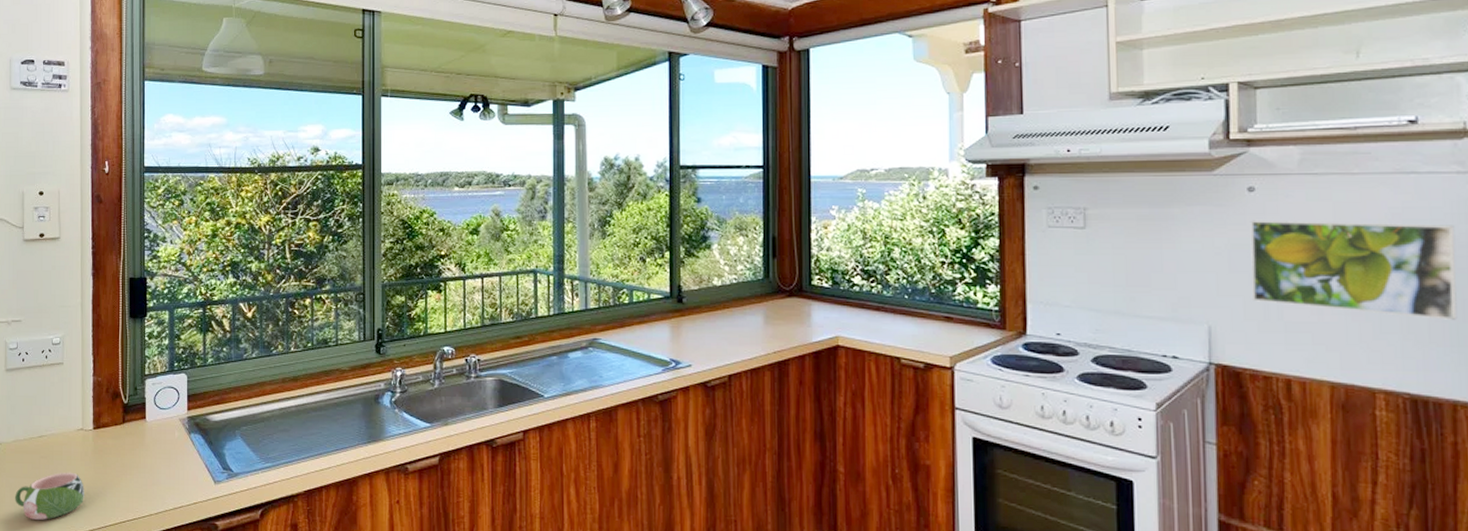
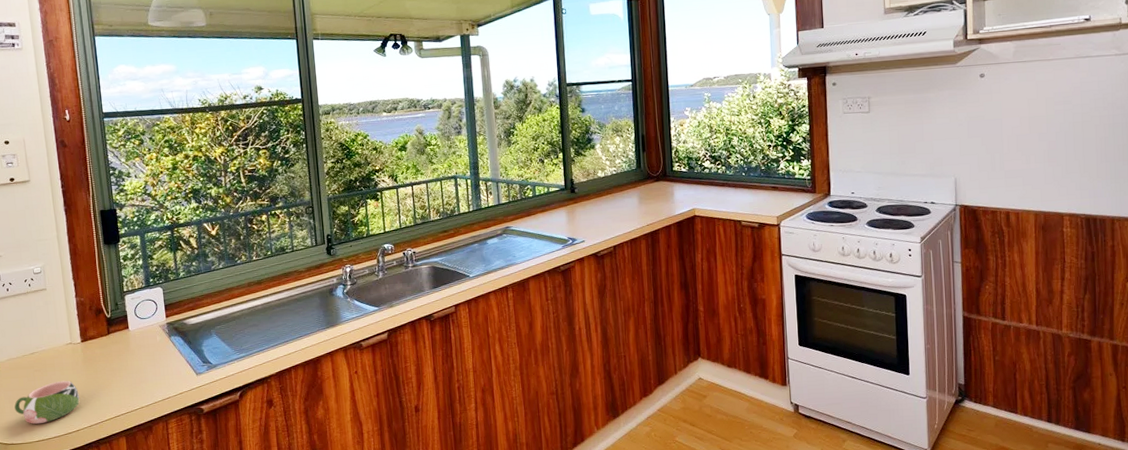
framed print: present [1250,220,1458,320] -> none [981,93,1115,161]

